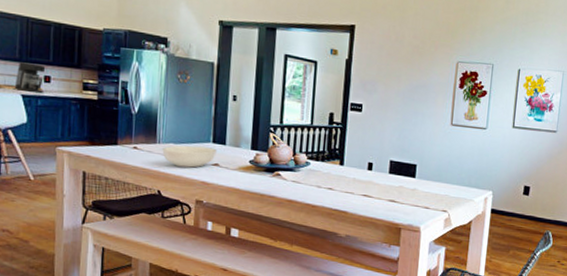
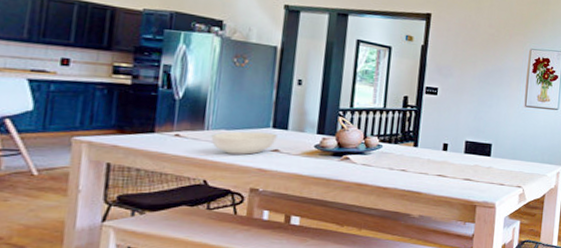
coffee maker: present [14,62,46,94] -> none [18,43,65,78]

